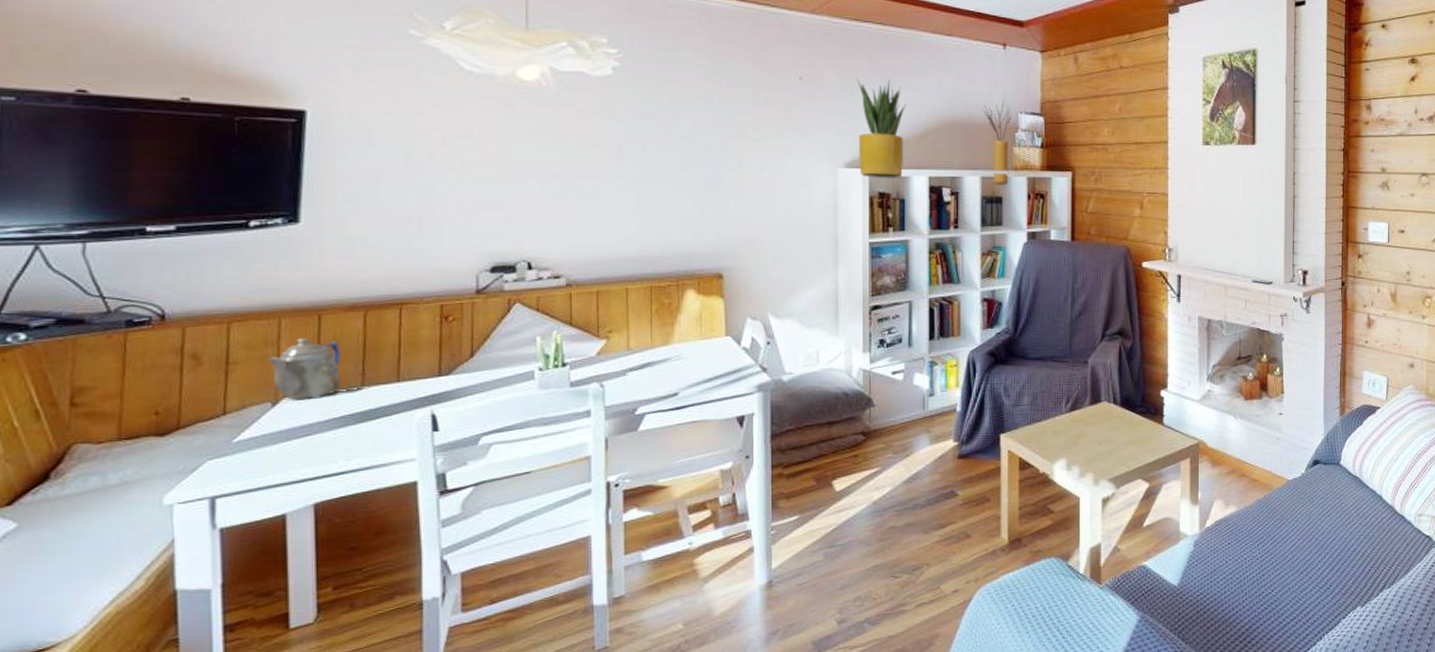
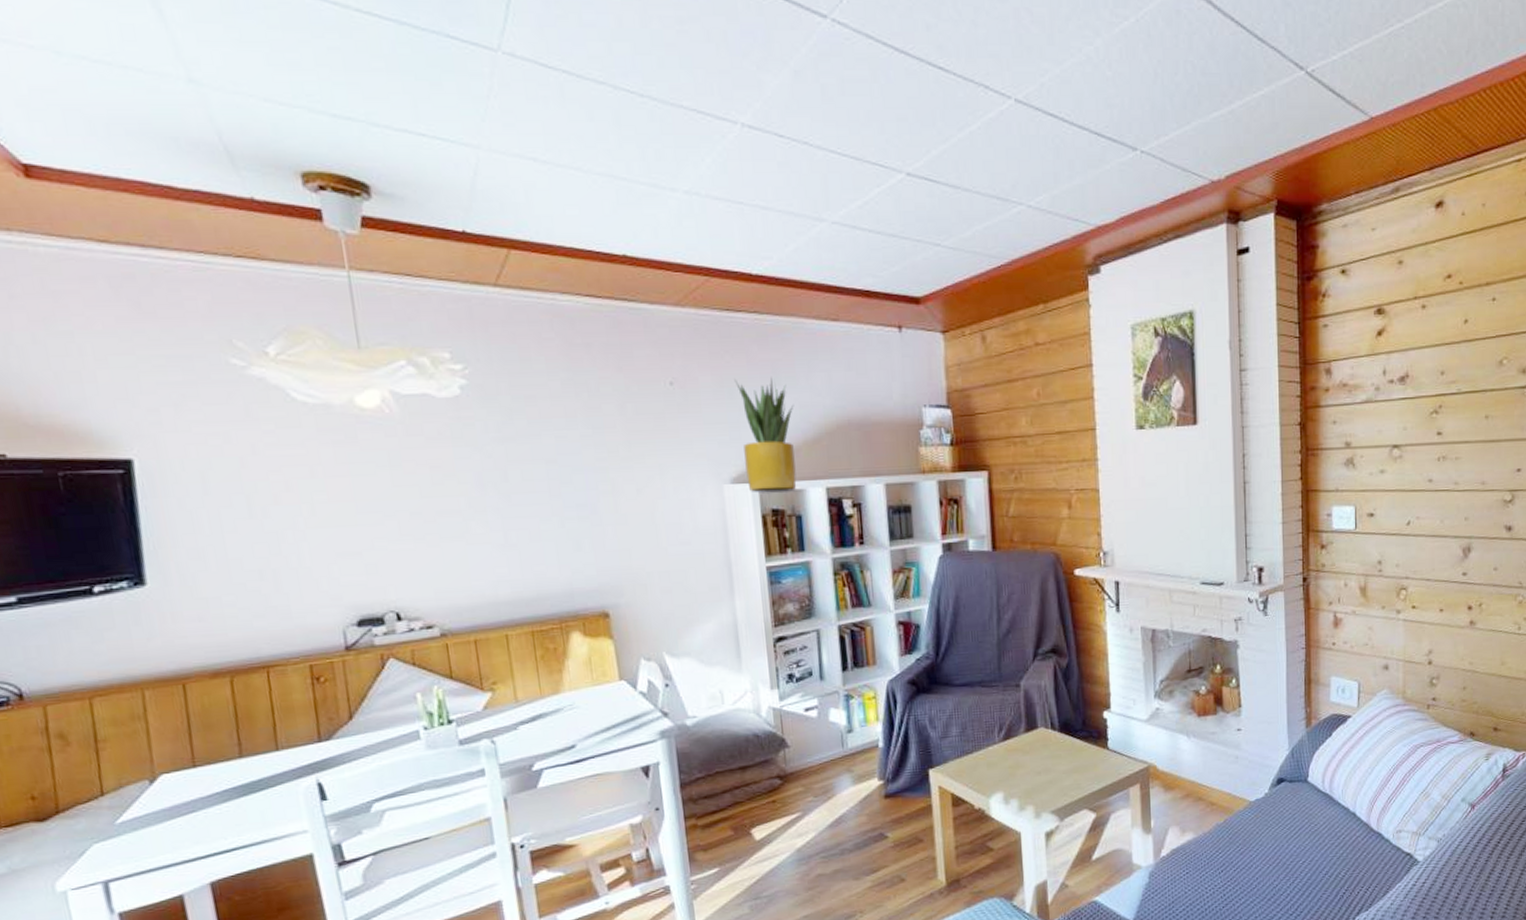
teapot: present [267,338,341,400] -> none [137,710,218,777]
vase: present [982,100,1012,185] -> none [880,392,917,492]

